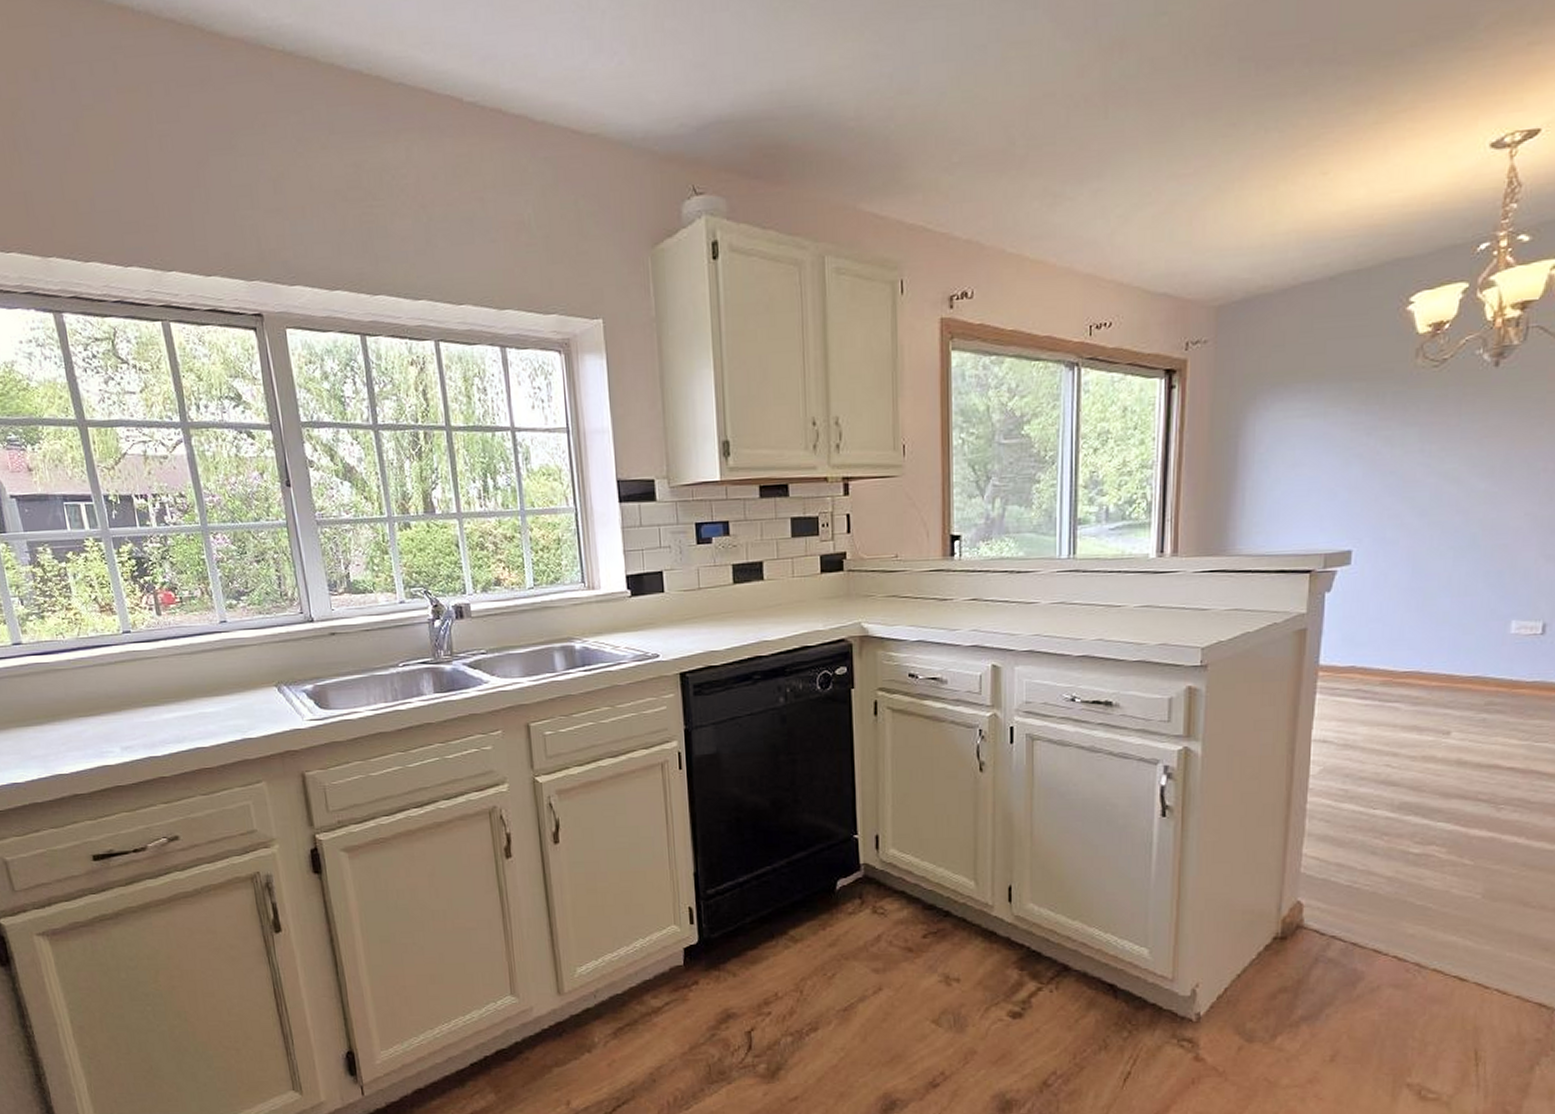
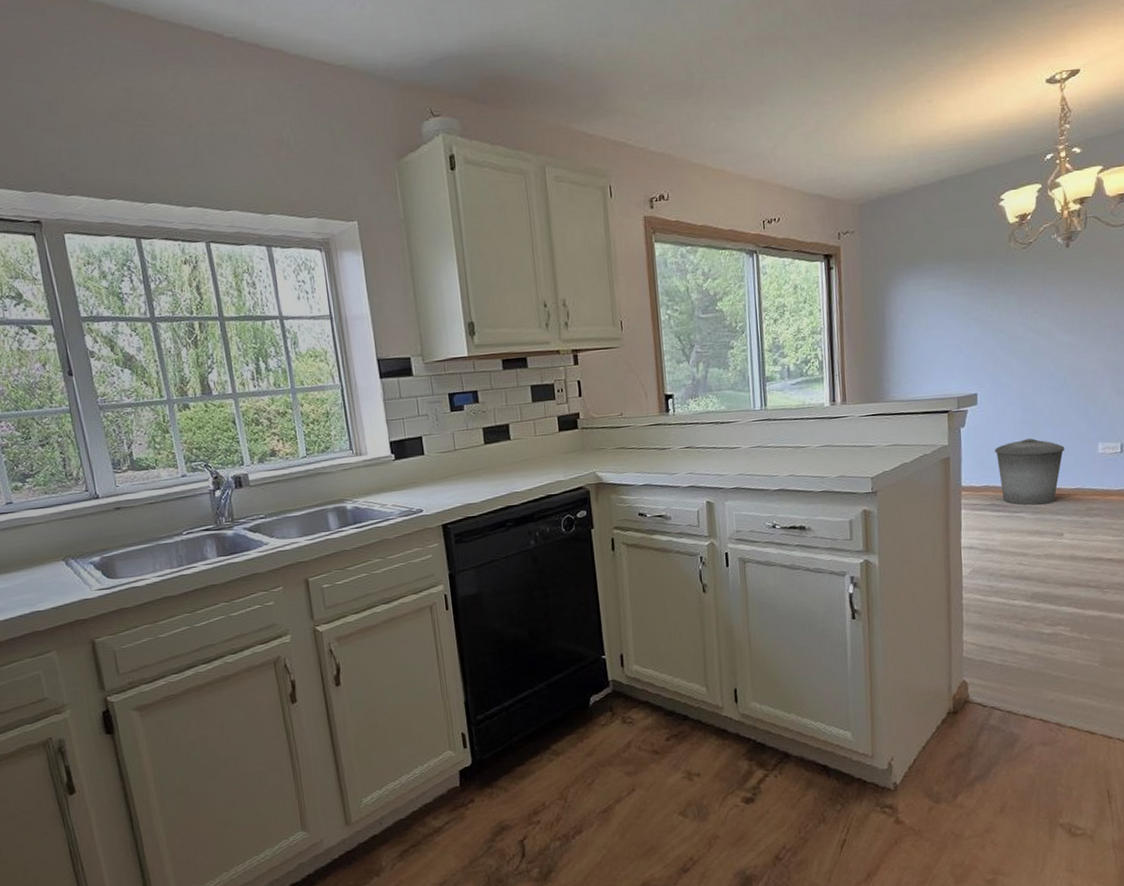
trash can: none [1367,610,1464,694] -> present [994,438,1065,505]

